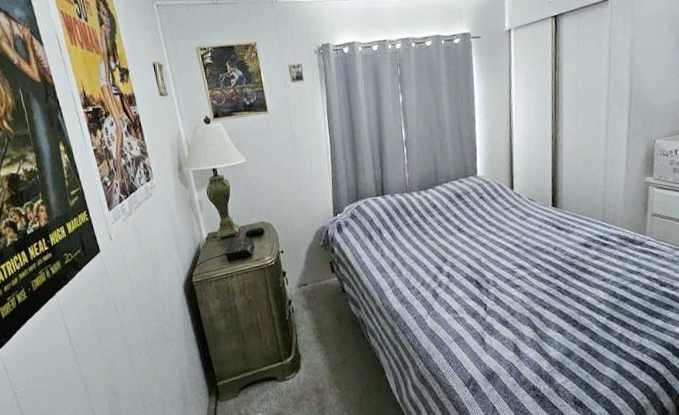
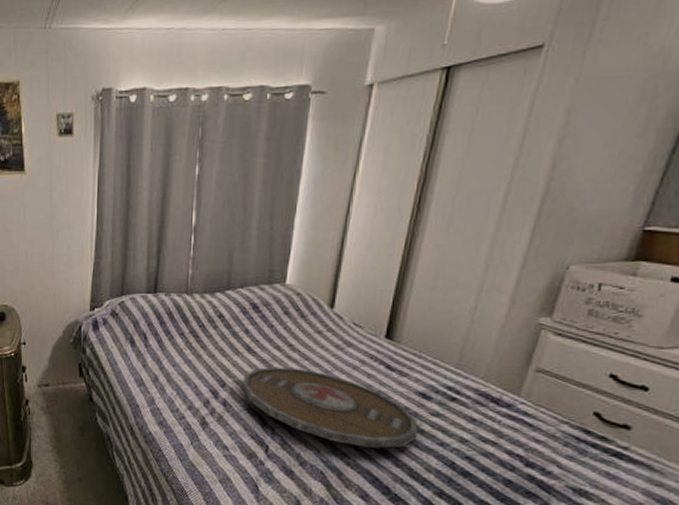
serving tray: none [459,238,588,292] -> present [242,366,418,449]

